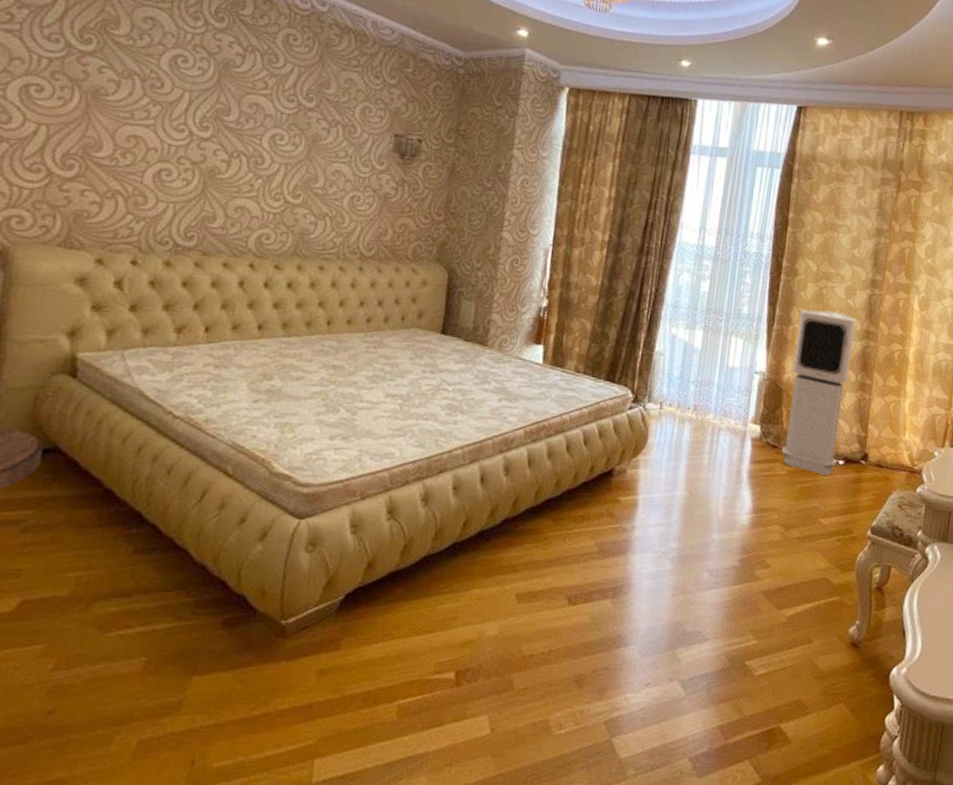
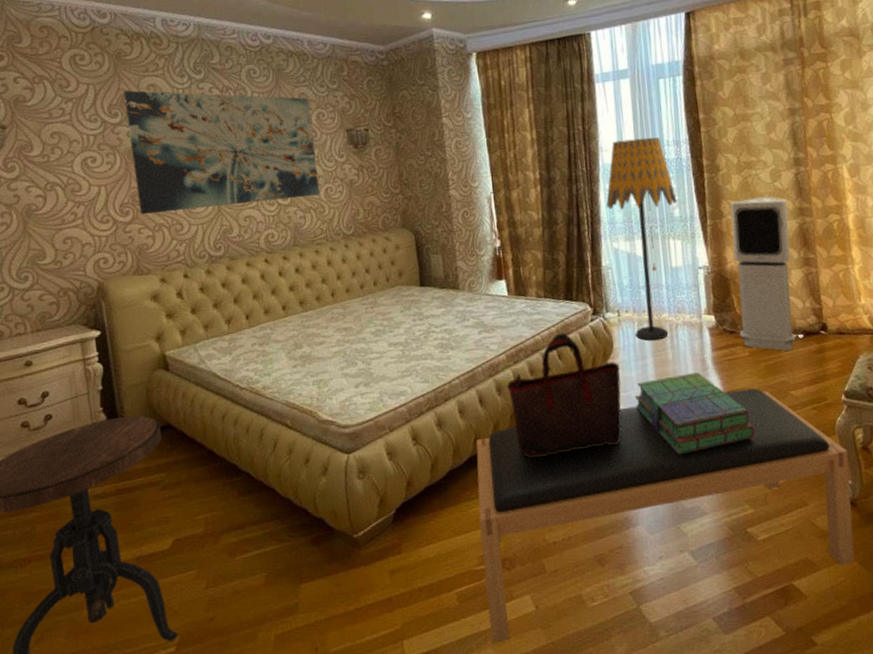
wall art: none [89,15,357,203] -> present [123,90,320,215]
bench: none [428,509,862,770] -> present [476,388,855,643]
handbag: none [515,416,650,554] -> present [507,332,622,458]
stack of books: none [657,483,776,572] -> present [635,372,755,455]
floor lamp: none [673,220,749,443] -> present [606,137,677,341]

